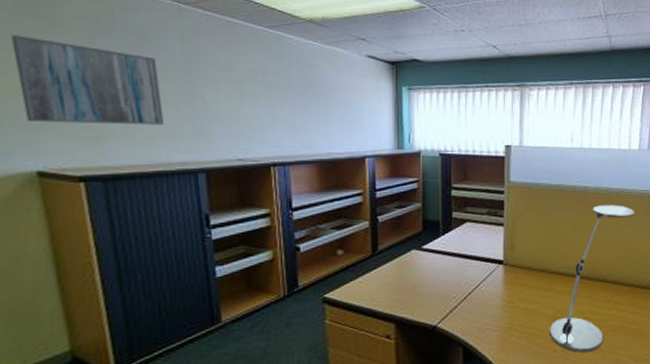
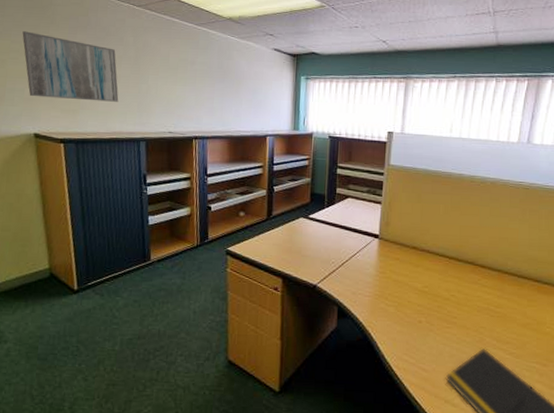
desk lamp: present [550,205,635,352] -> none [417,193,509,327]

